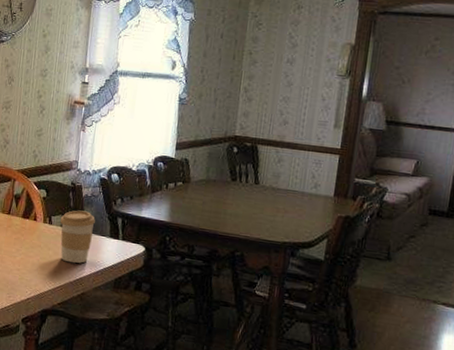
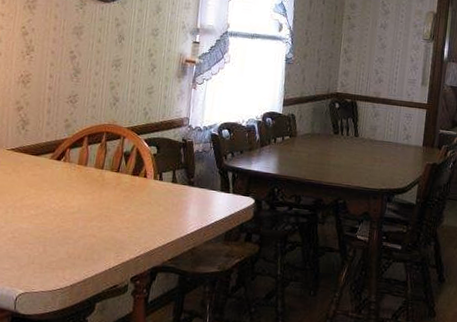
coffee cup: present [59,210,95,264] -> none [170,166,206,219]

